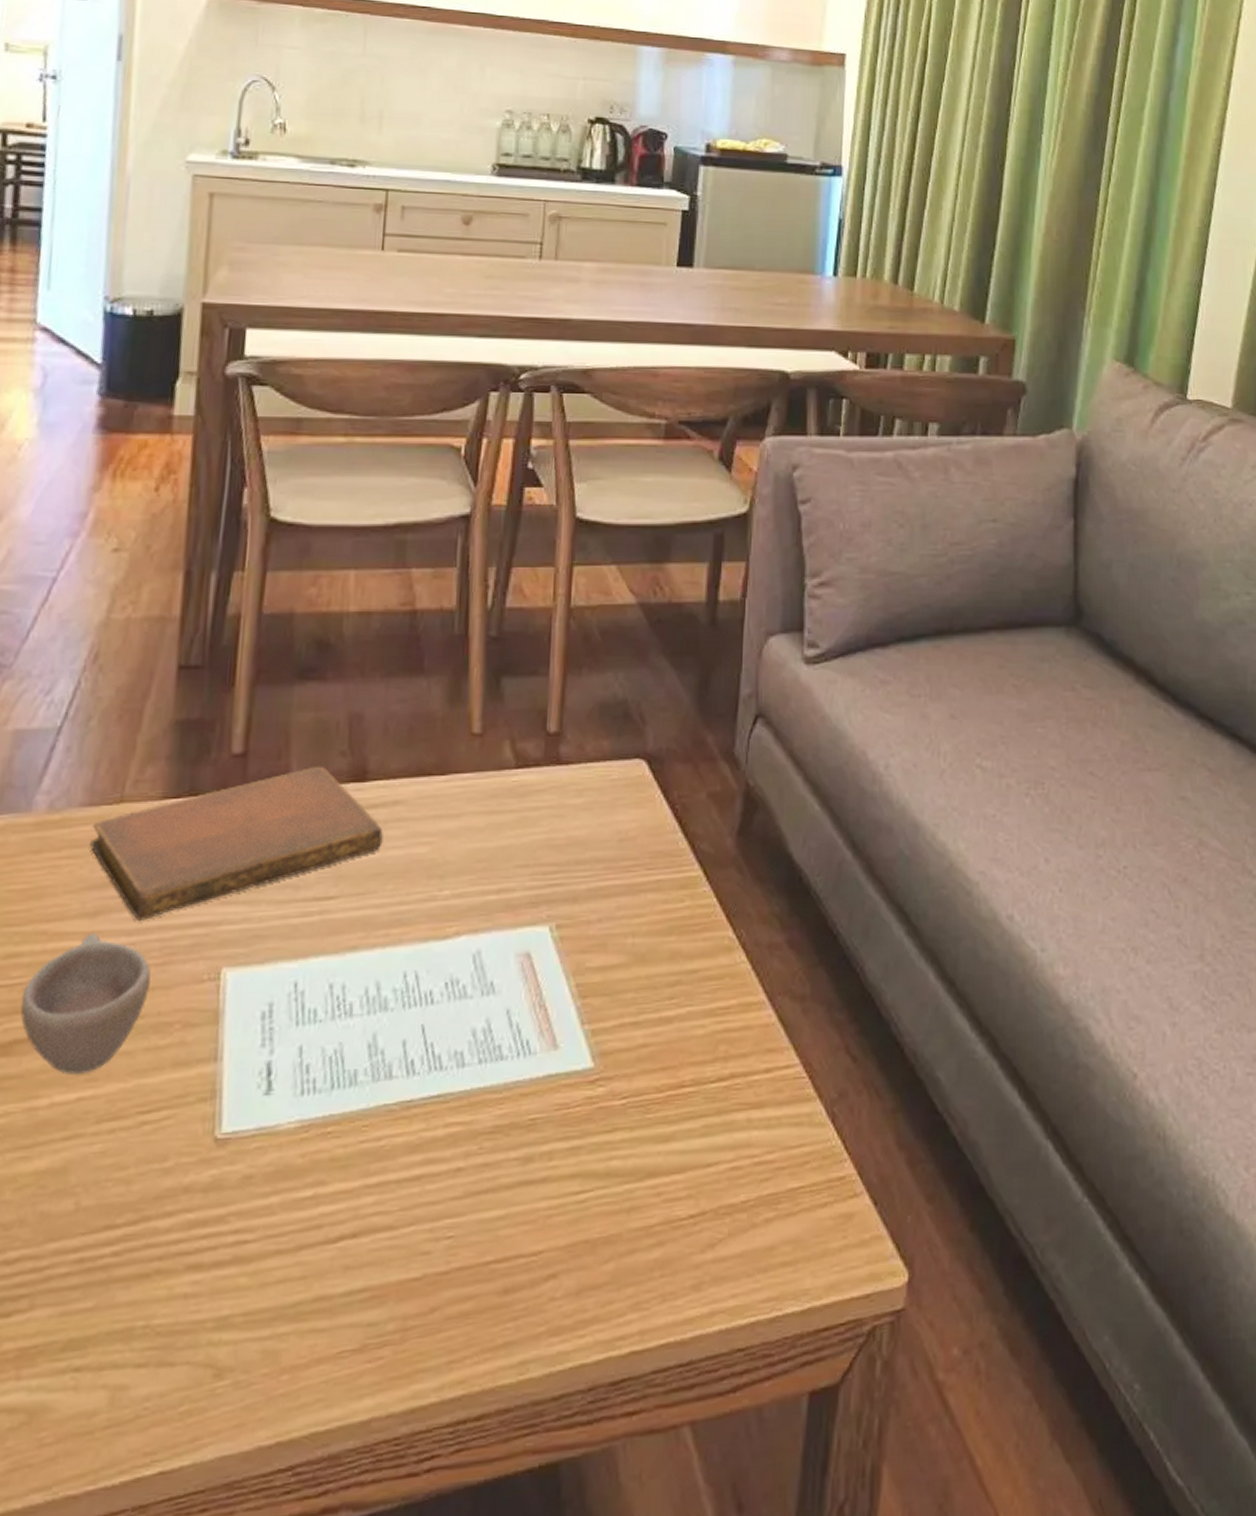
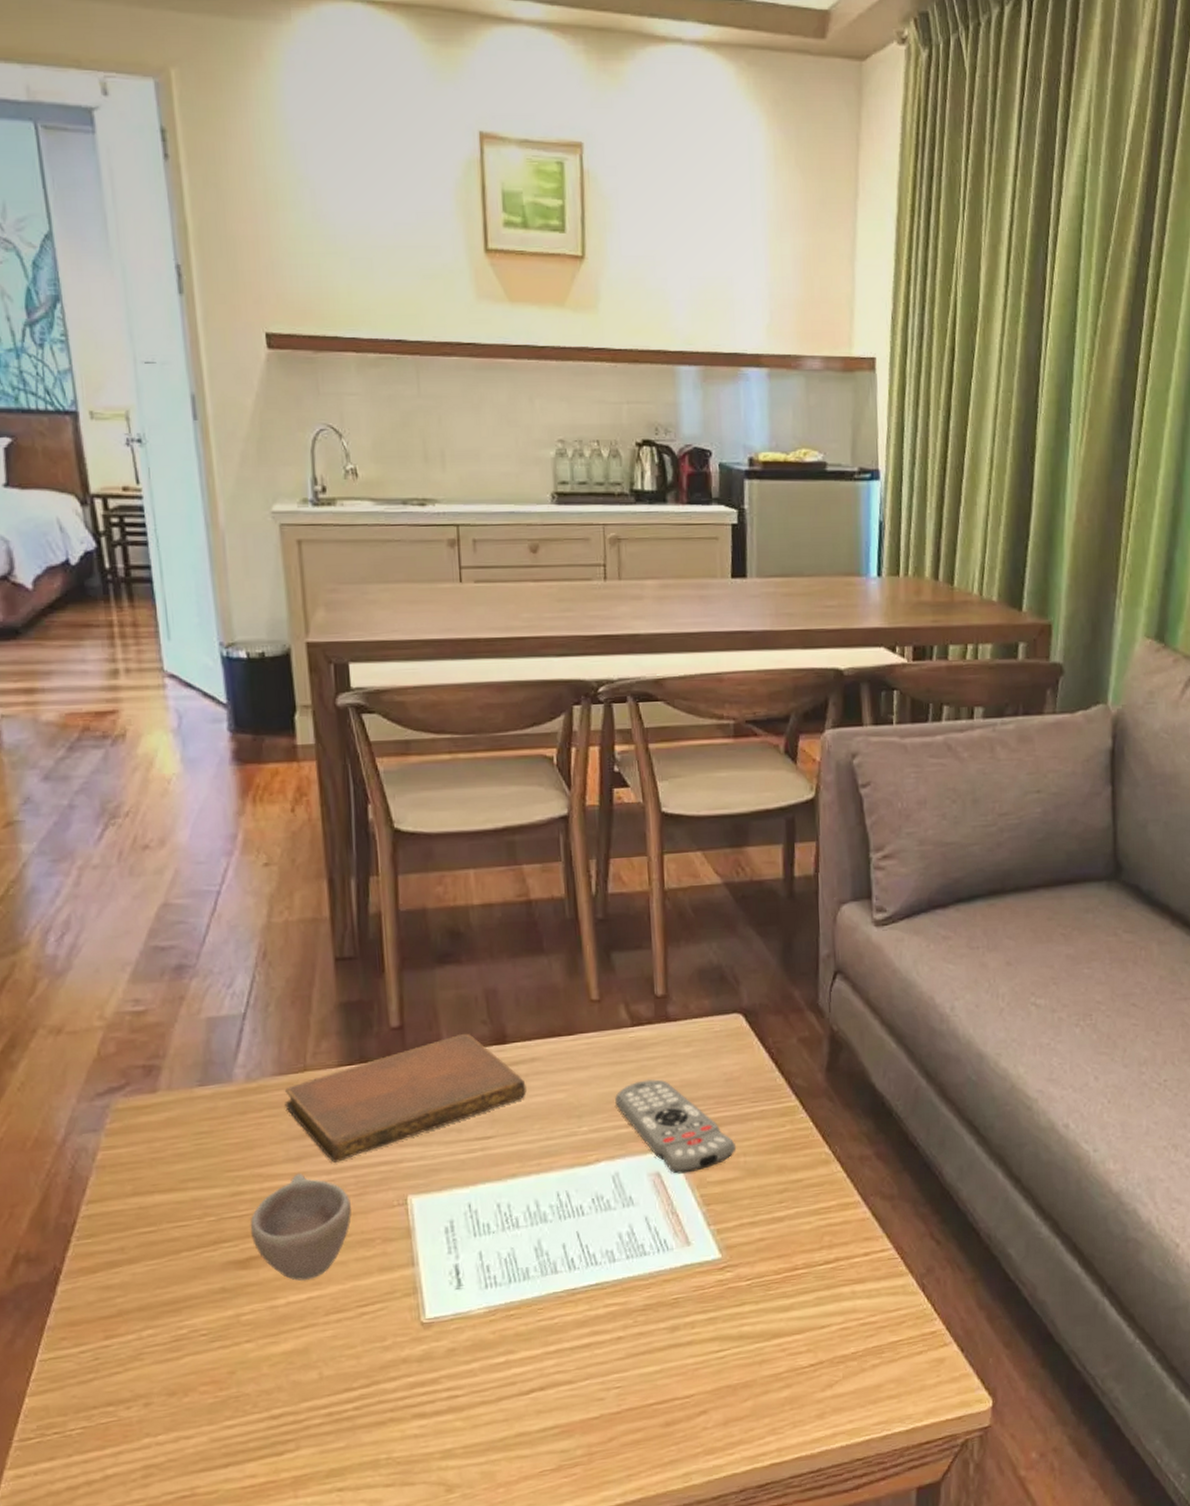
remote control: none [487,835,623,956] -> present [615,1079,736,1174]

